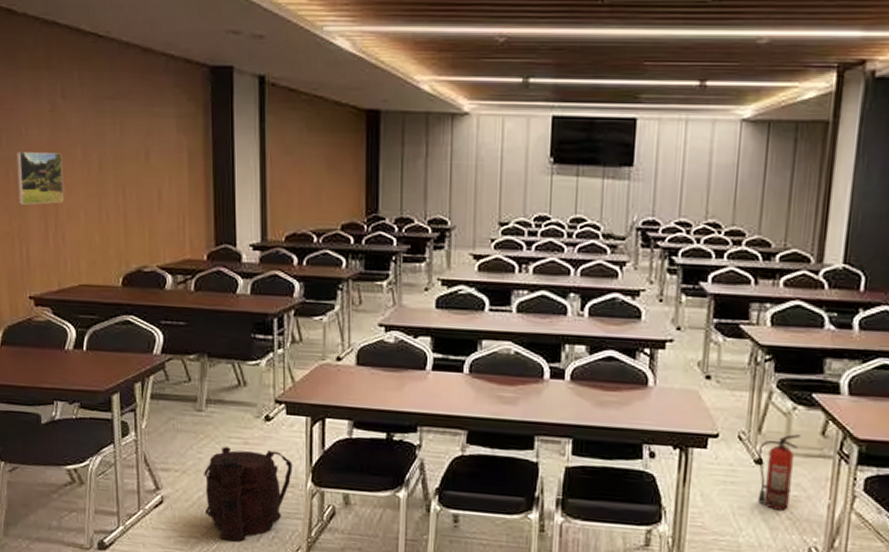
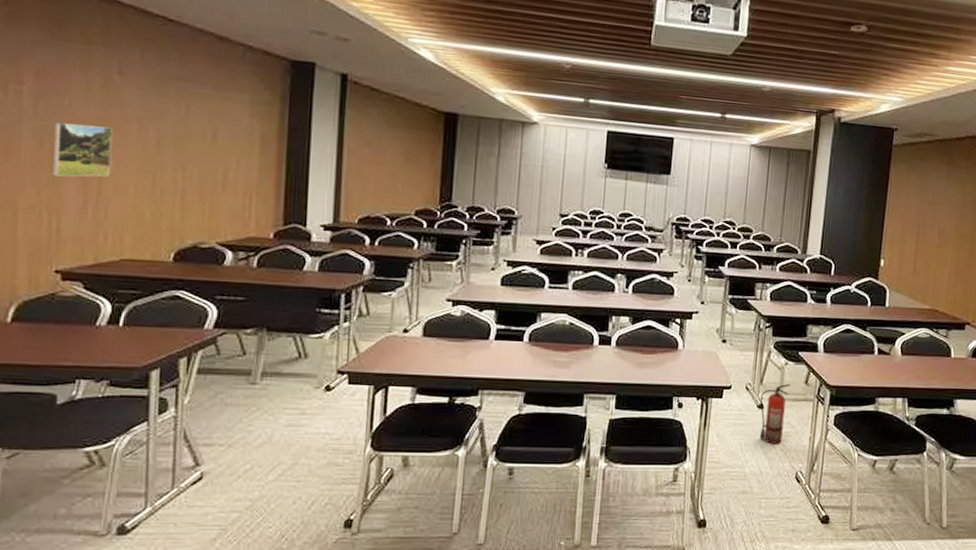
backpack: present [204,447,293,542] -> none [251,418,352,512]

